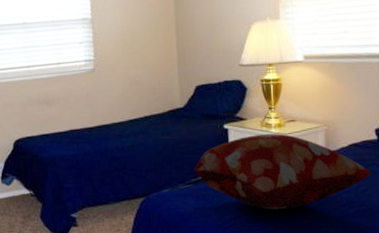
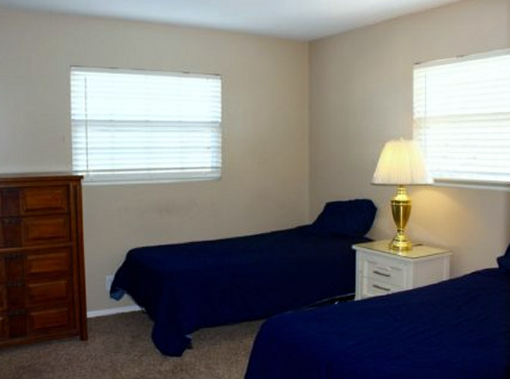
decorative pillow: present [192,133,371,210] -> none [318,257,491,337]

